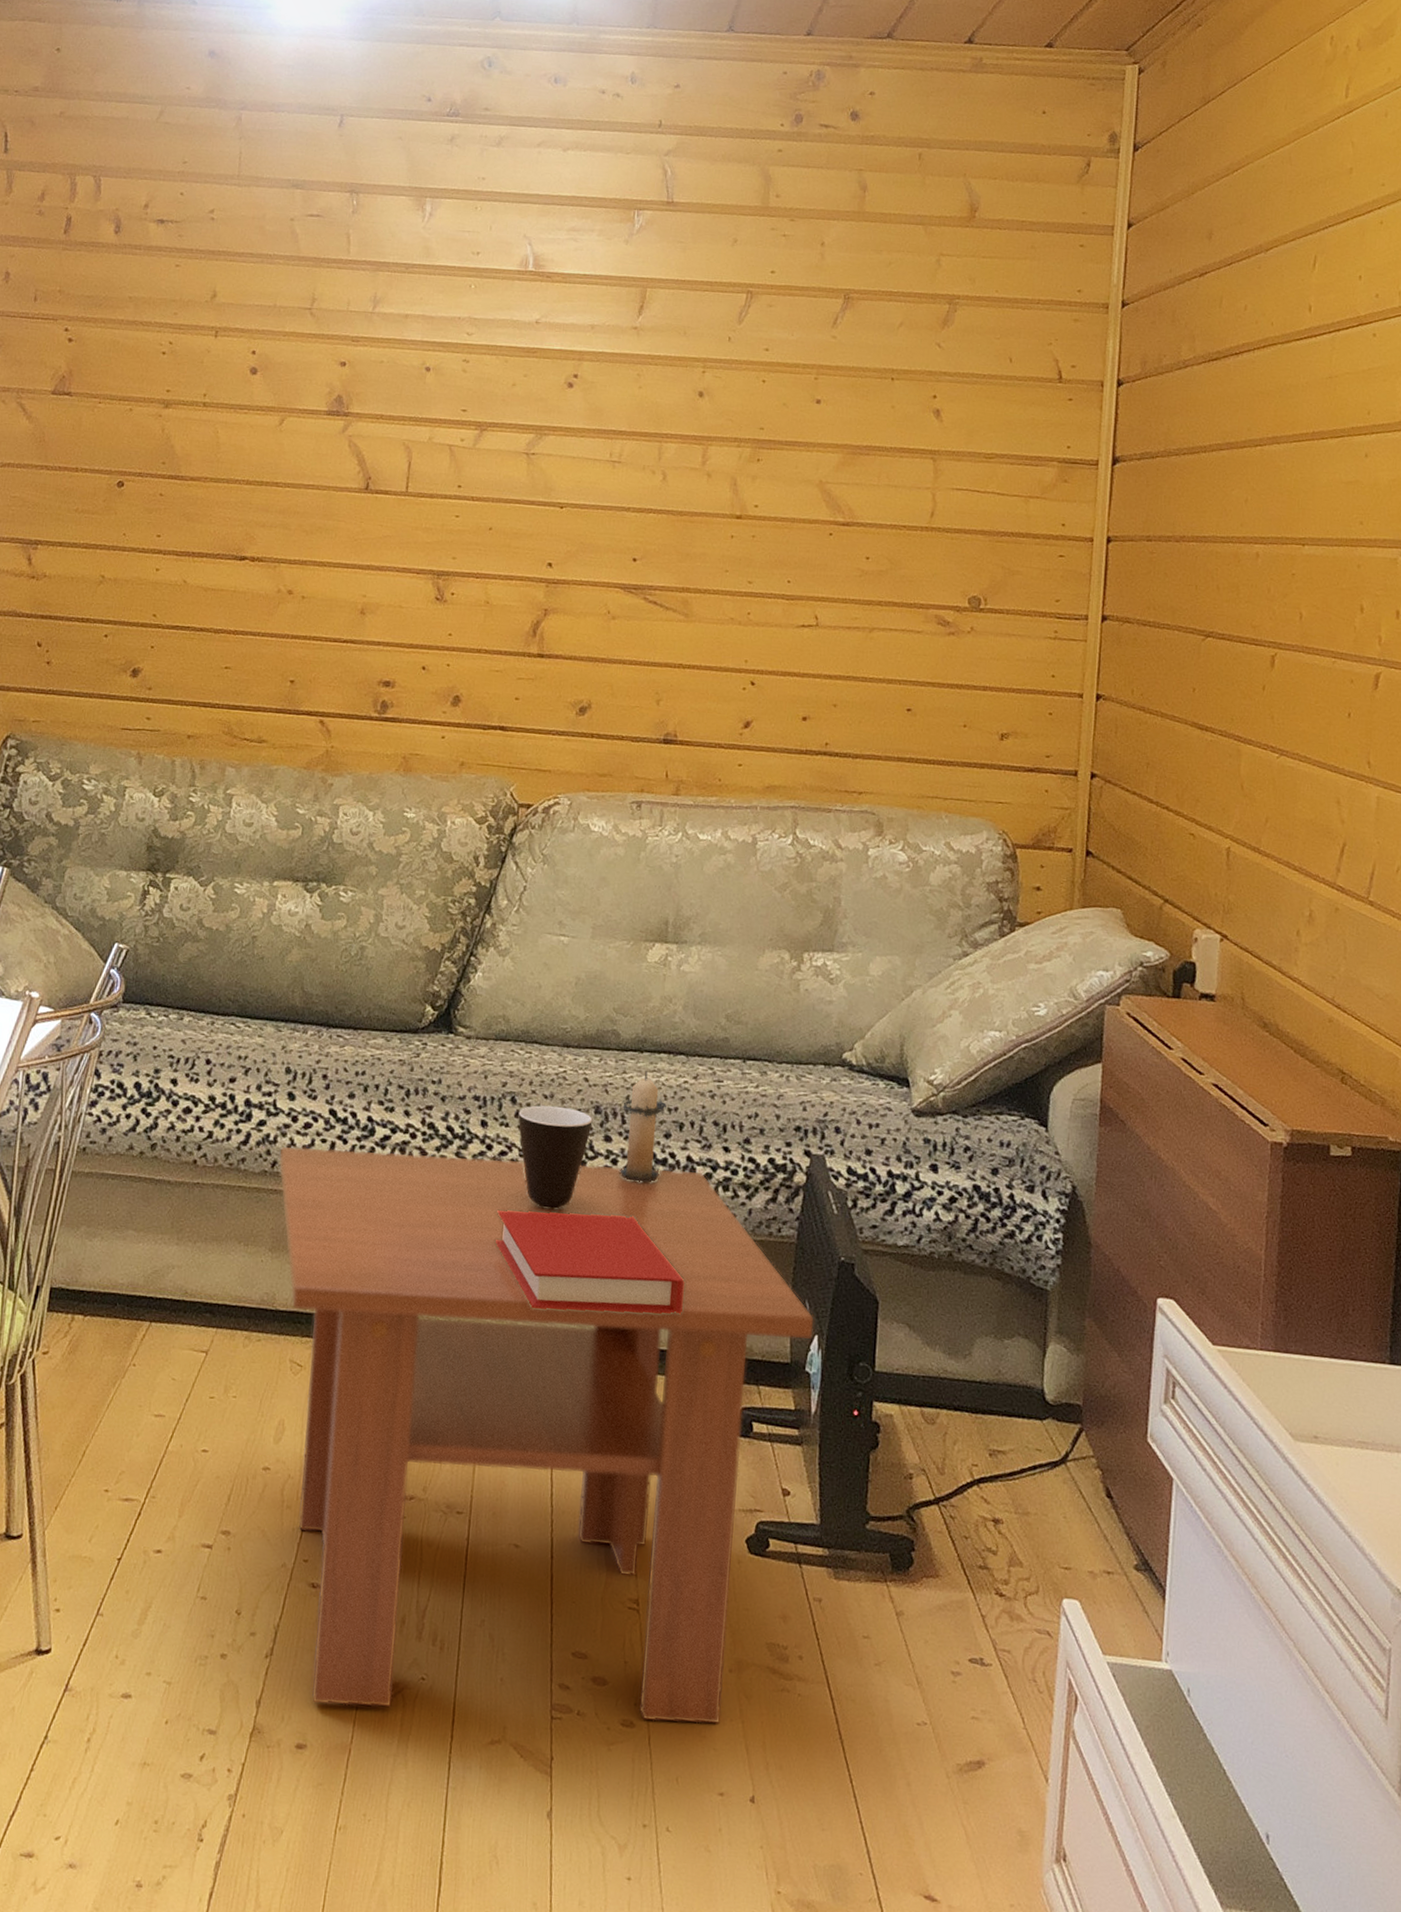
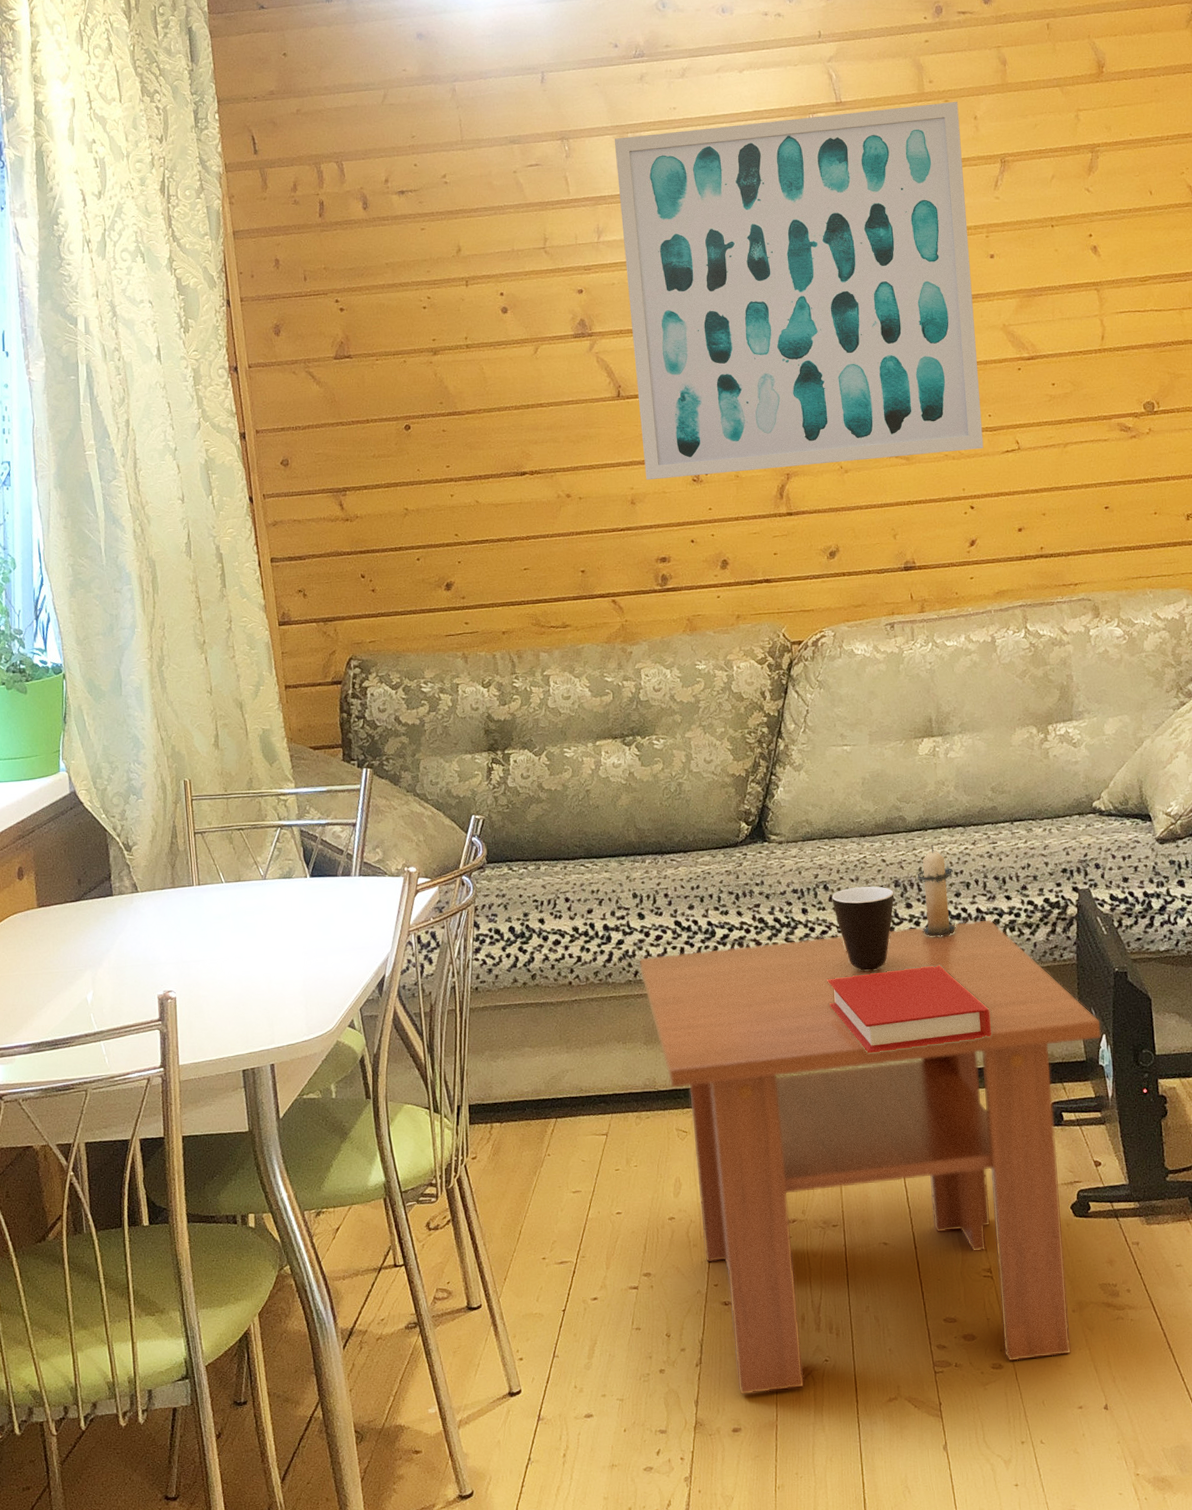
wall art: none [381,201,805,618] -> present [614,101,984,481]

